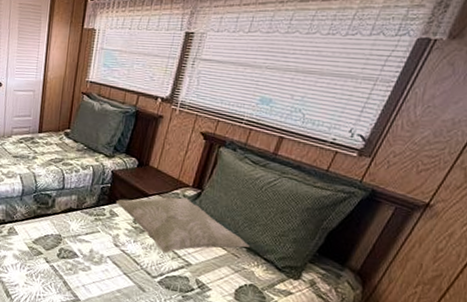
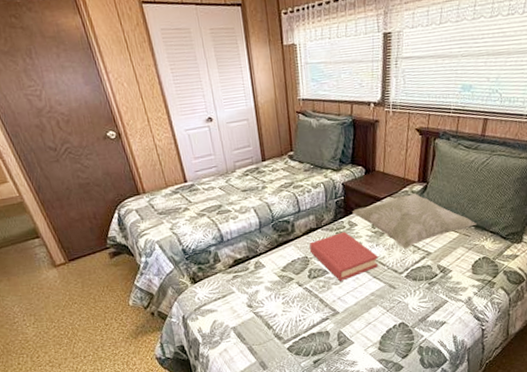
hardback book: none [65,219,133,269] -> present [309,231,378,281]

